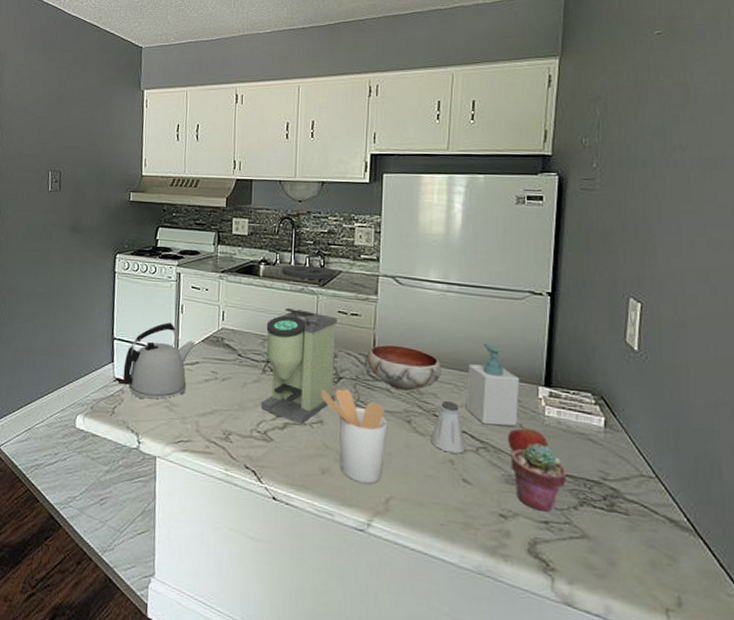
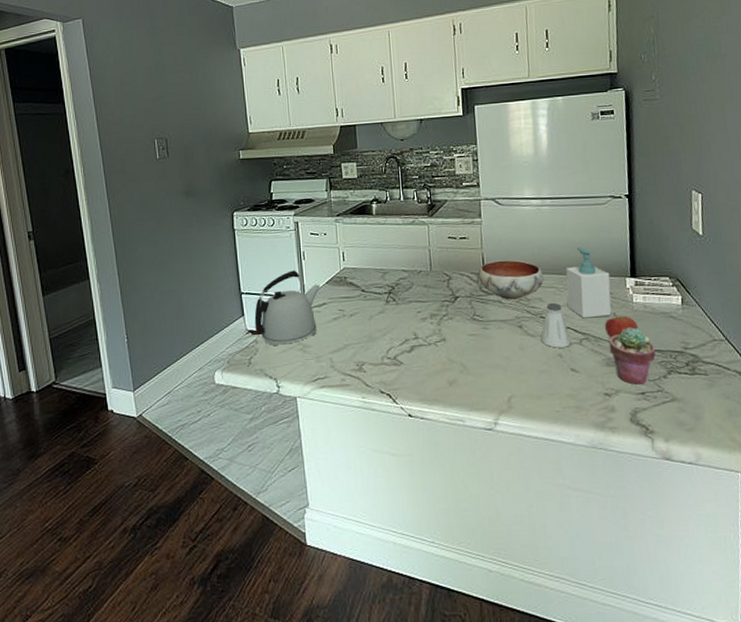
coffee grinder: present [261,265,338,424] -> none [384,198,454,345]
utensil holder: present [321,388,388,484] -> none [441,307,503,388]

